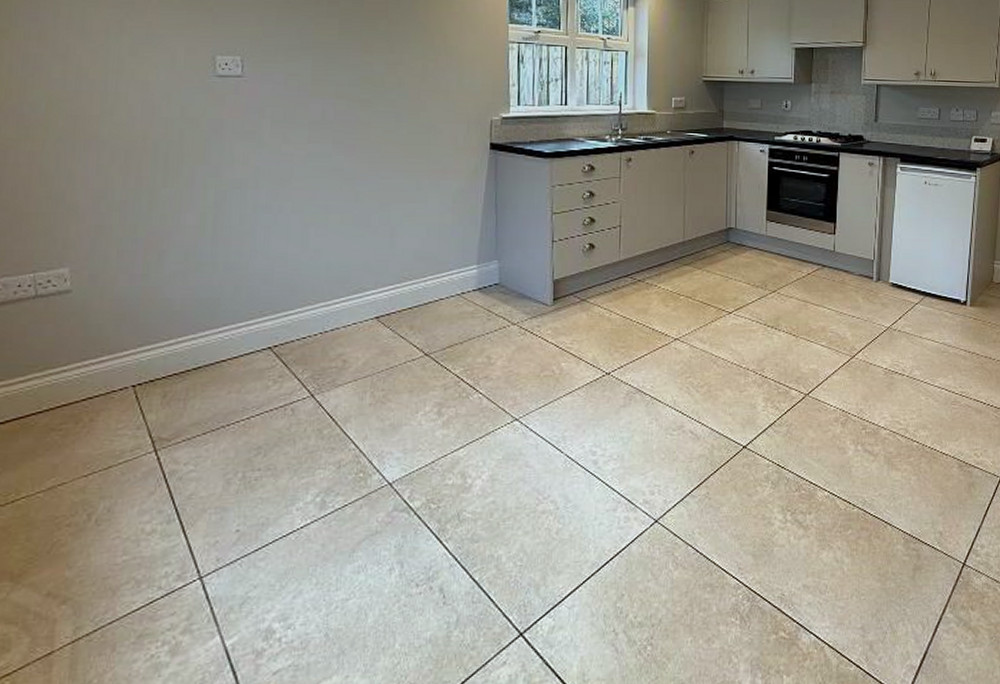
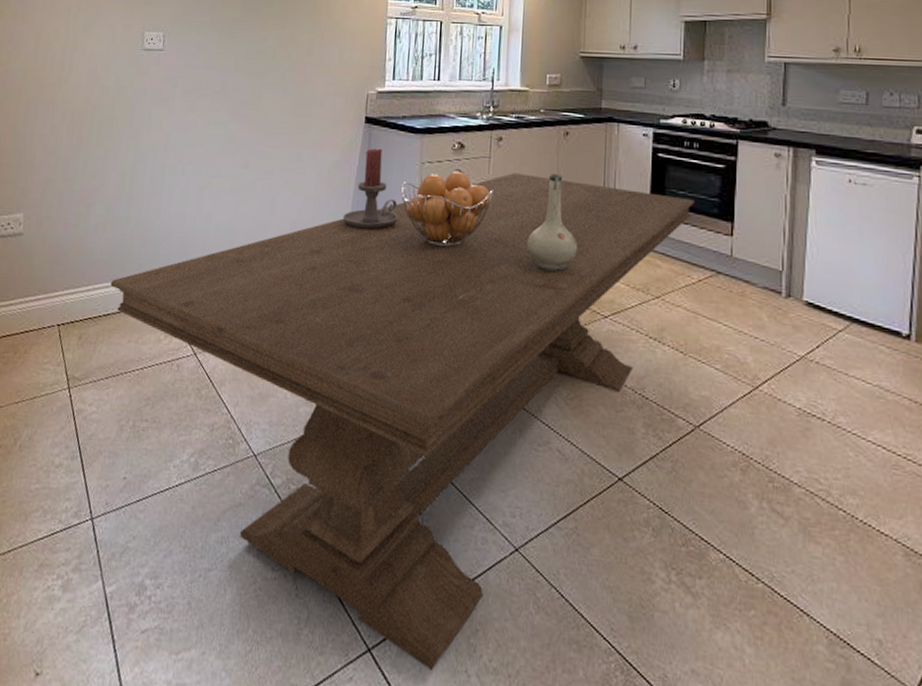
dining table: none [198,191,804,637] -> present [110,173,695,670]
candle holder: none [471,174,530,253] -> present [342,148,398,230]
fruit basket: none [531,192,624,265] -> present [400,171,493,247]
vase: none [658,190,705,277] -> present [527,174,578,271]

